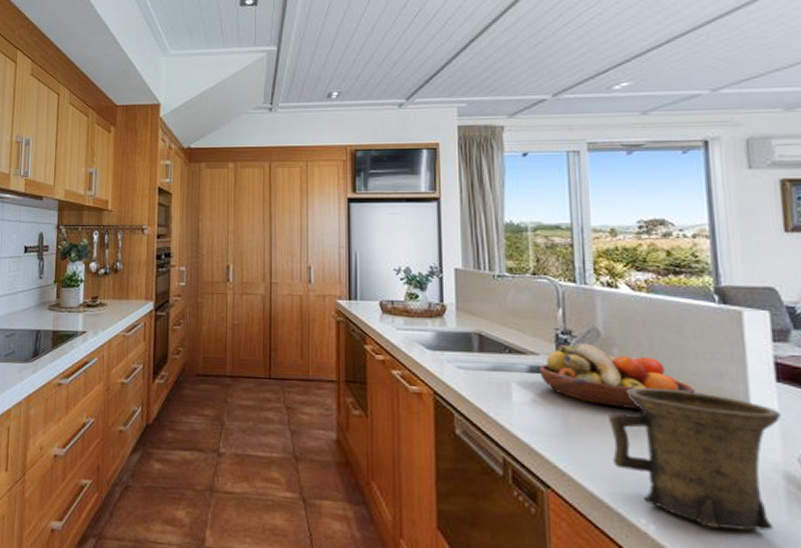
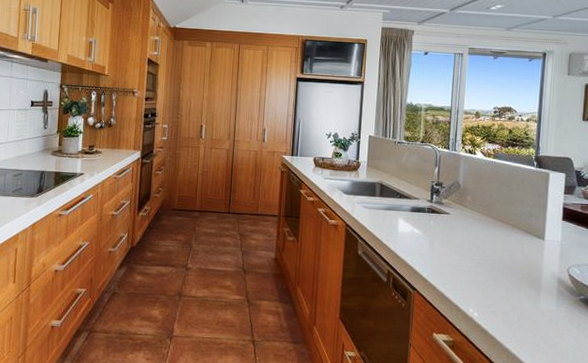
fruit bowl: present [539,343,695,409] -> none [418,192,514,237]
mug: present [609,387,782,531] -> none [458,222,562,315]

